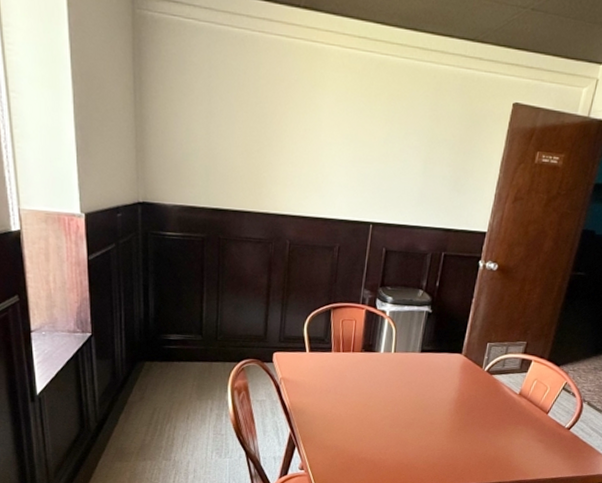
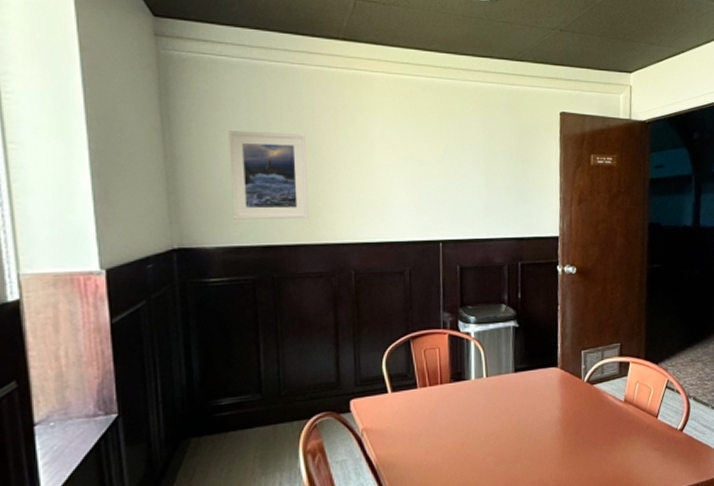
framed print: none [189,95,259,188] -> present [228,131,310,220]

